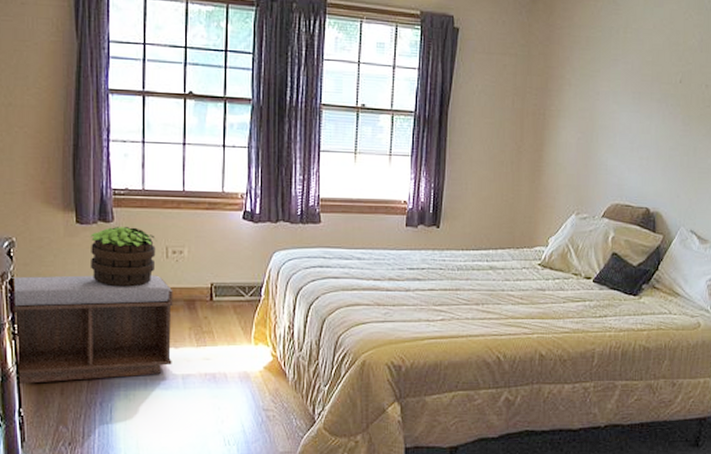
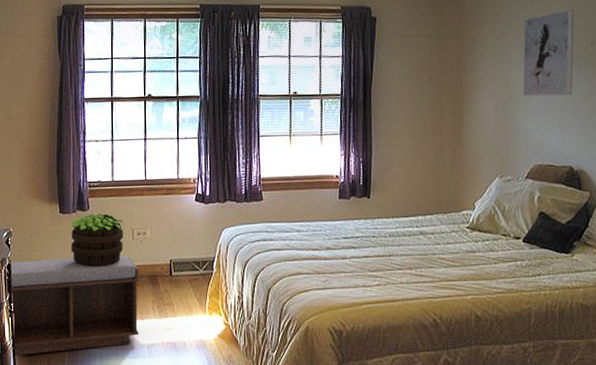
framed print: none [607,41,666,133] -> present [522,9,574,97]

